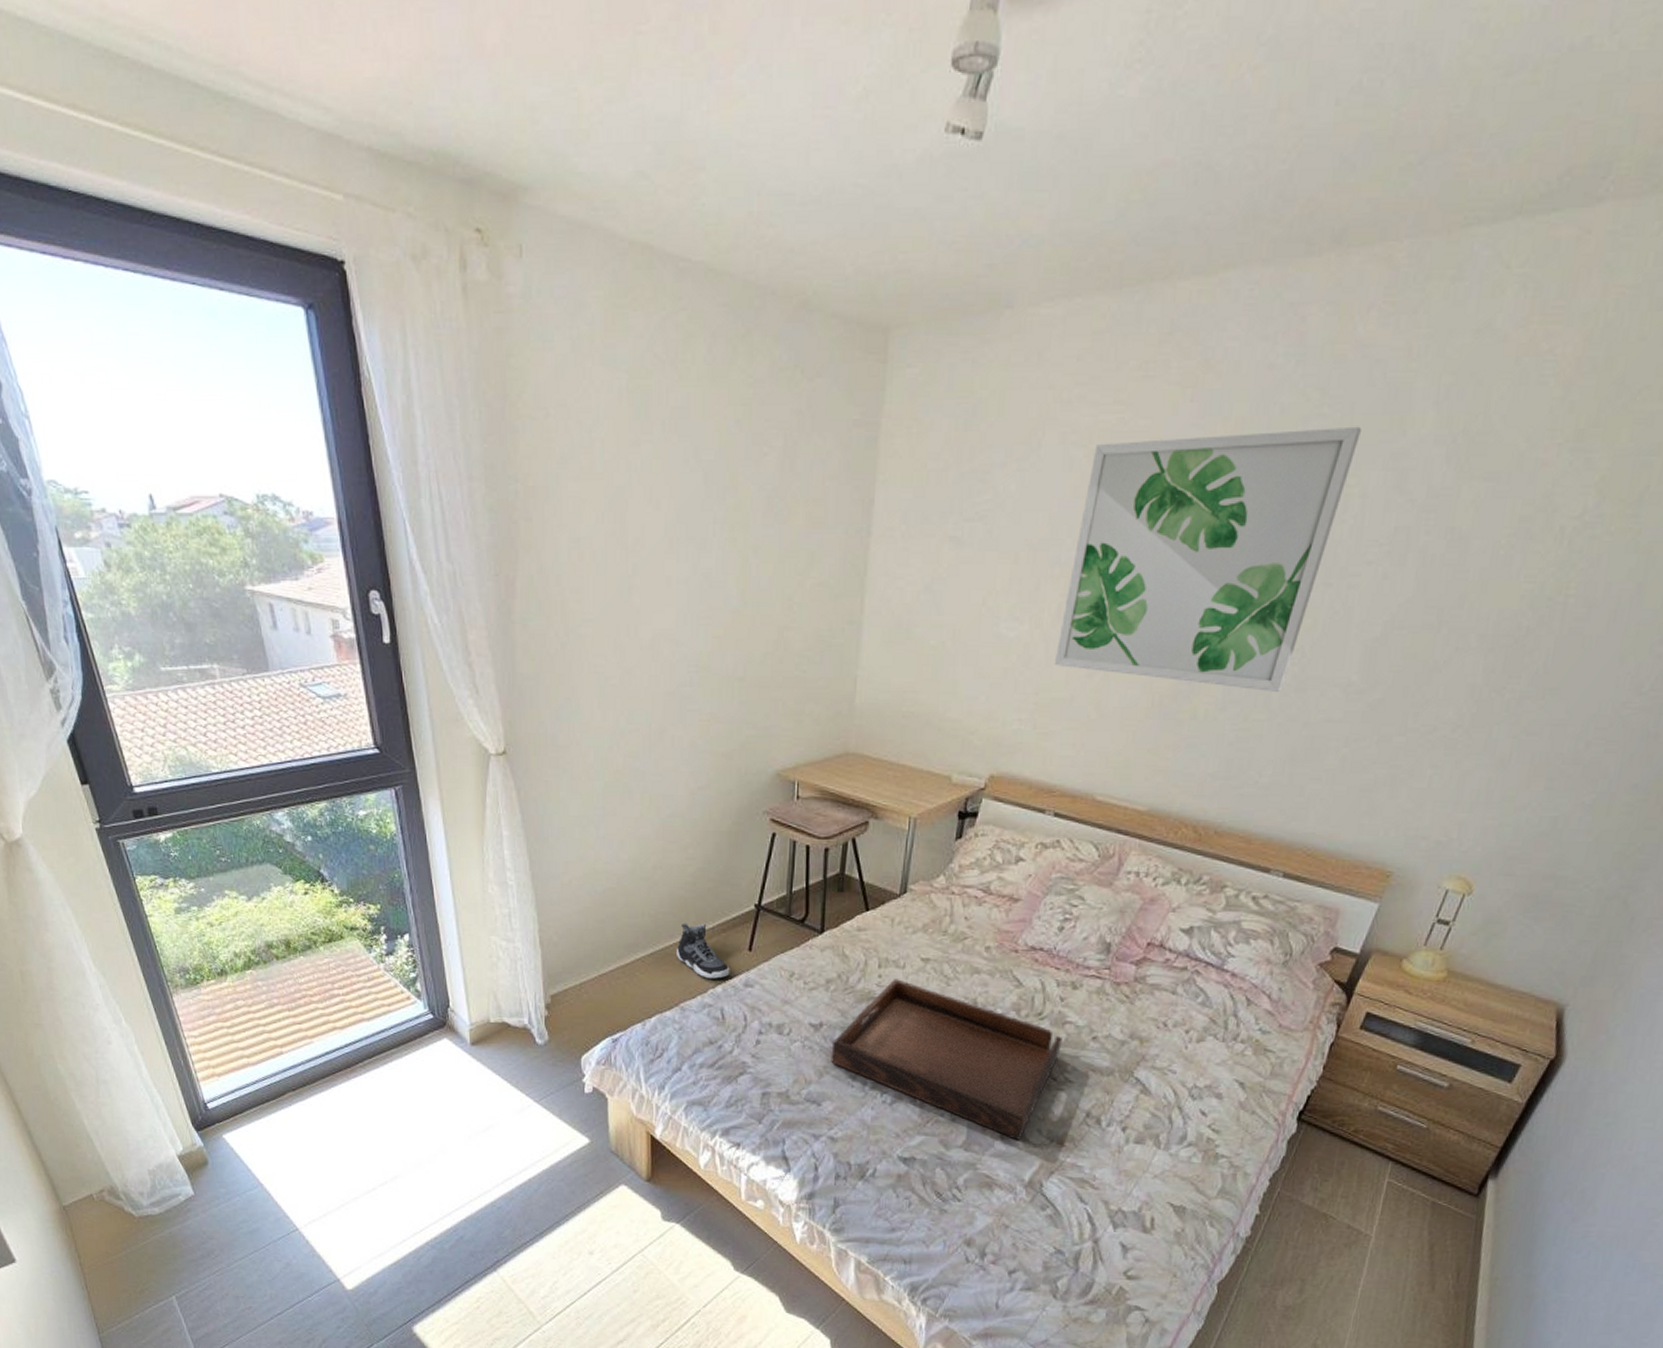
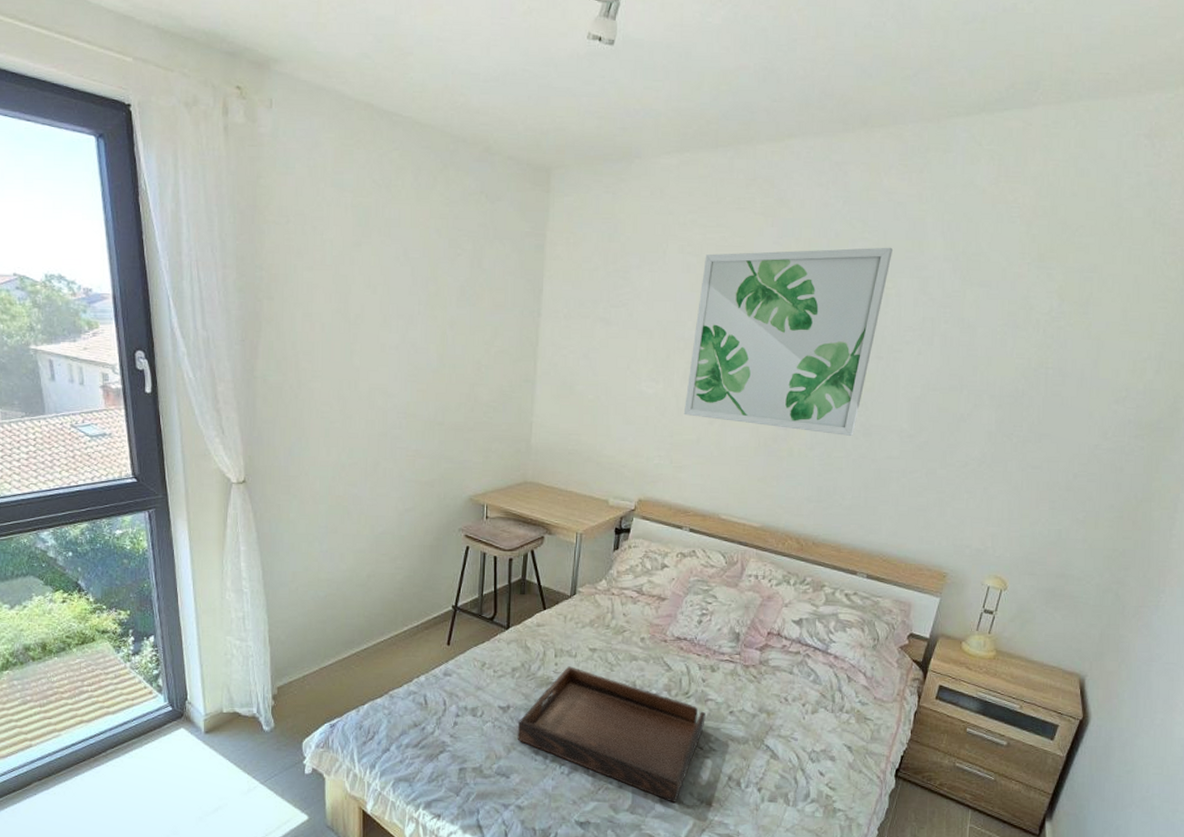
sneaker: present [675,922,730,979] -> none [386,622,432,670]

